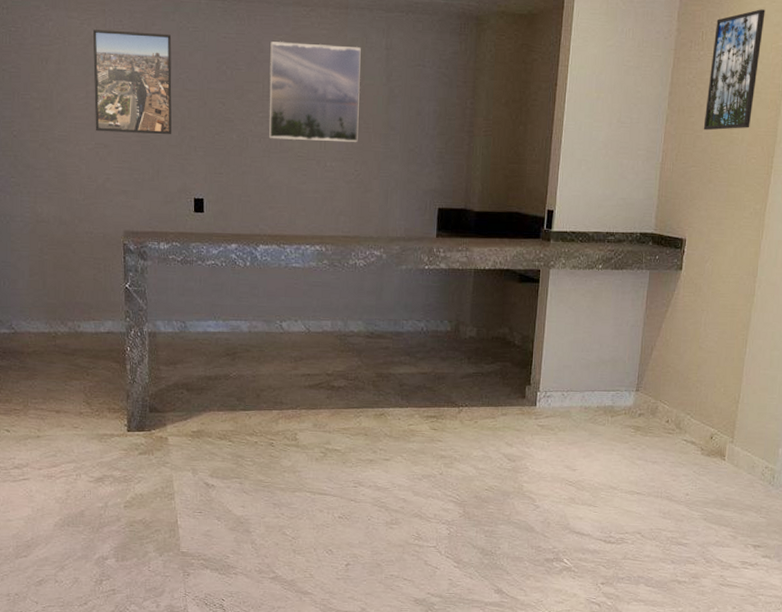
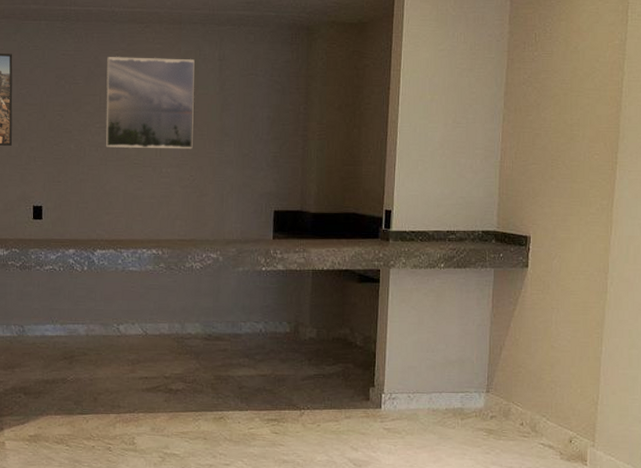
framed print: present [703,9,766,131] -> none [542,10,599,128]

